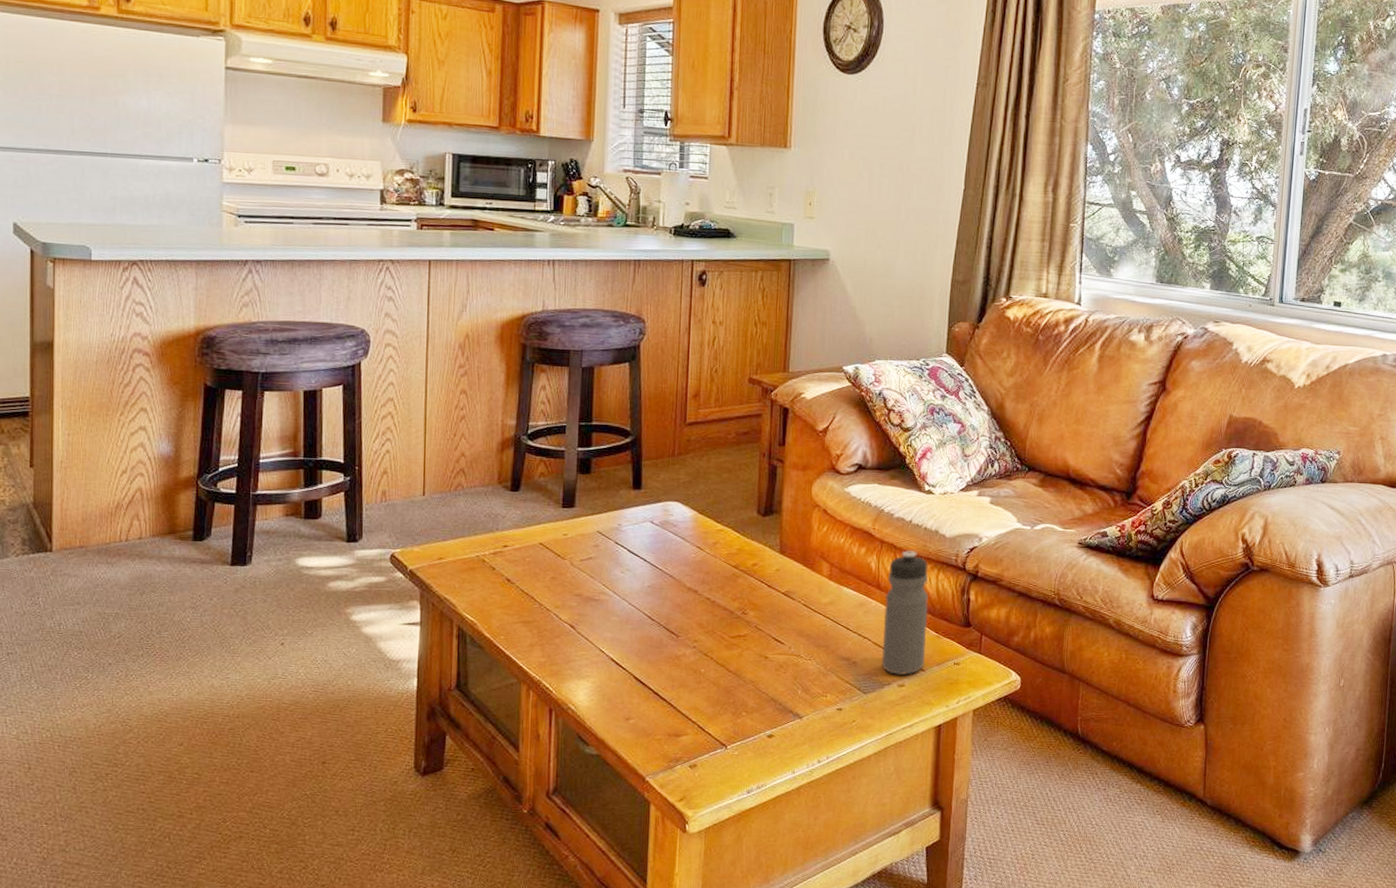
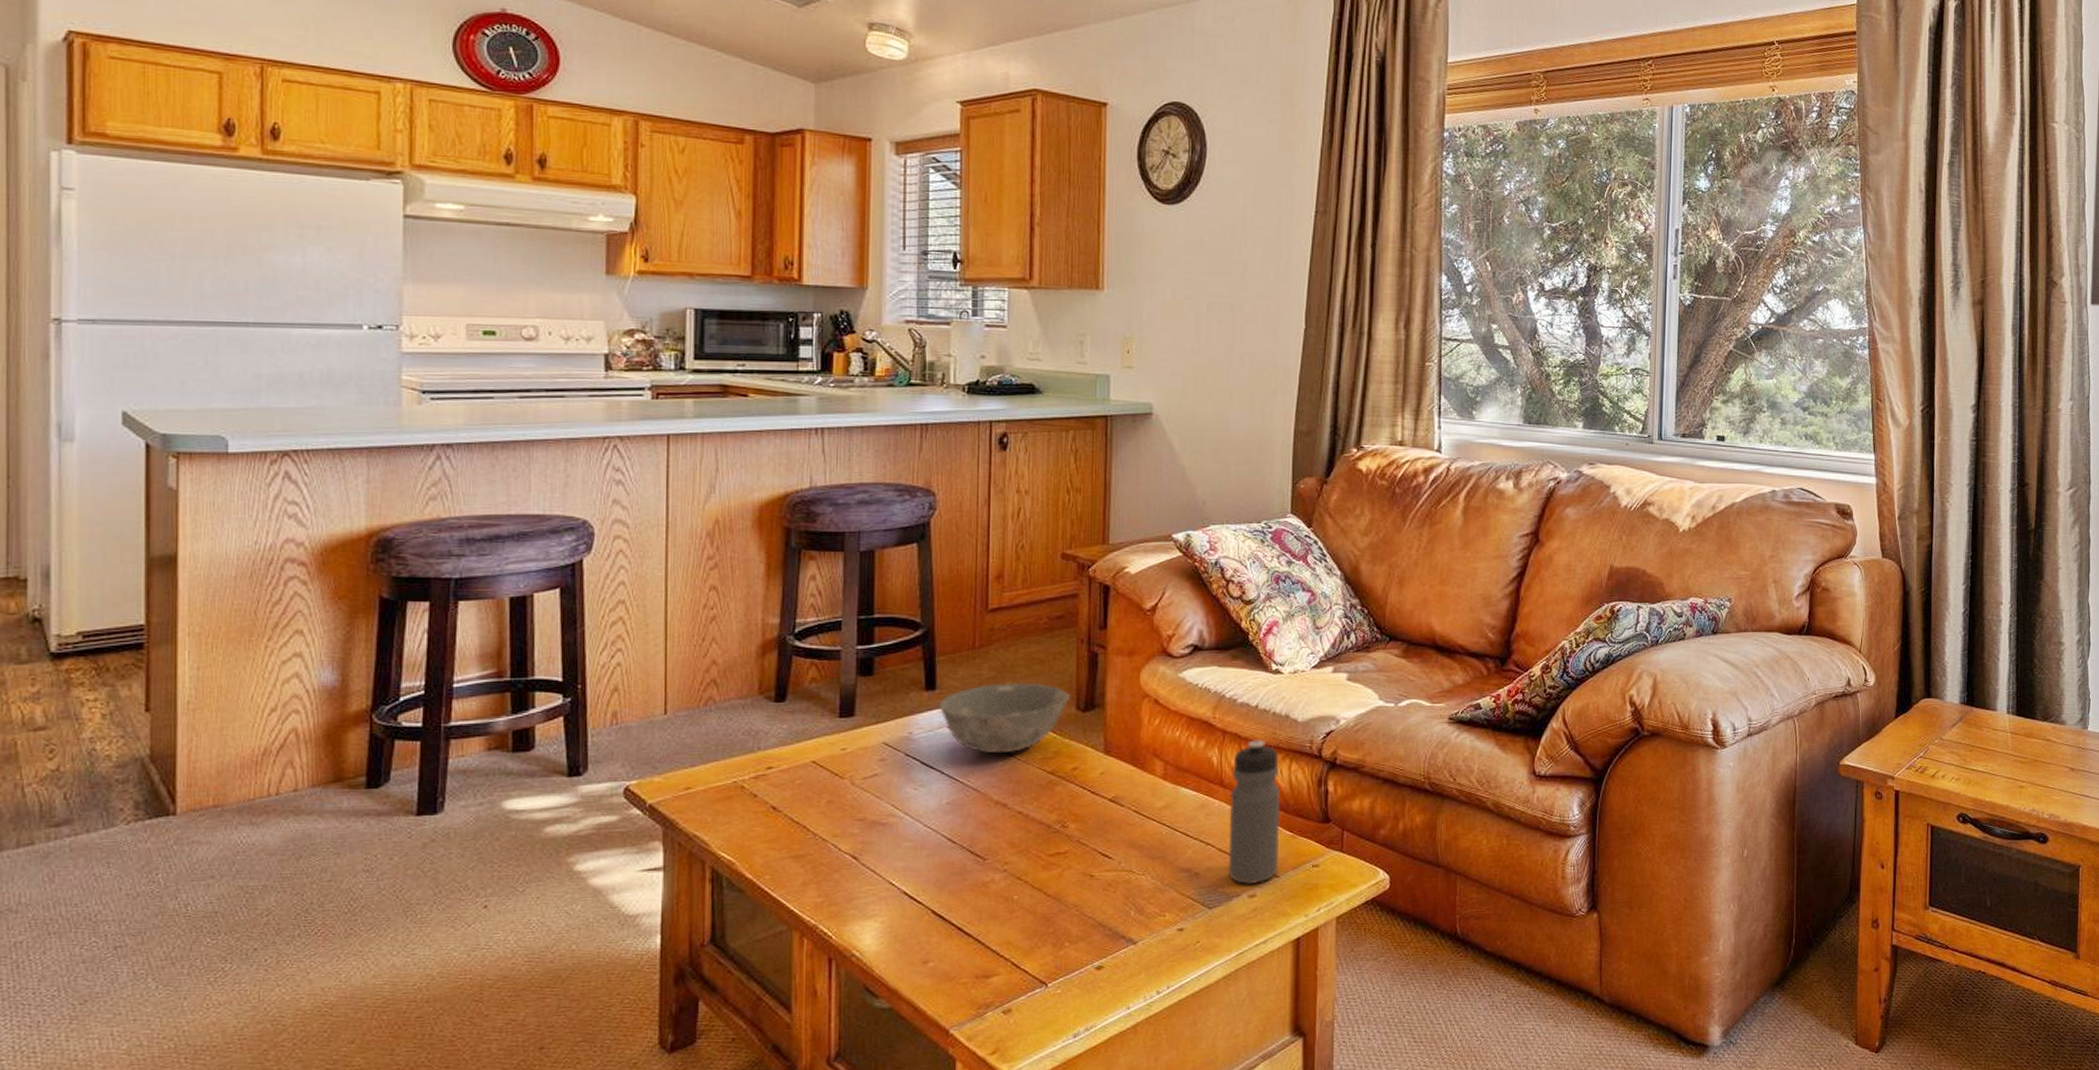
bowl: none [643,487,752,548] -> present [938,682,1070,754]

